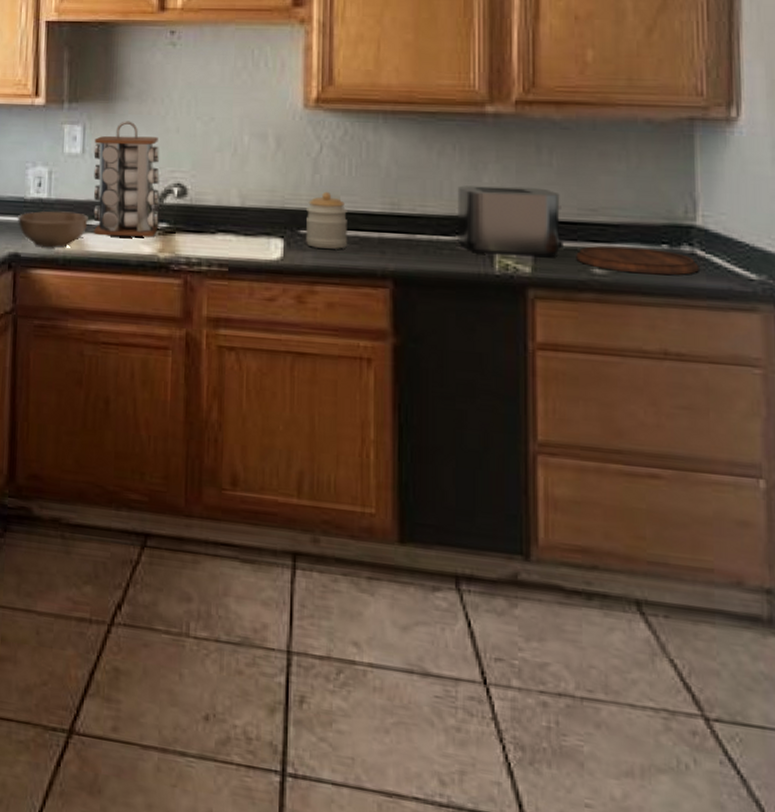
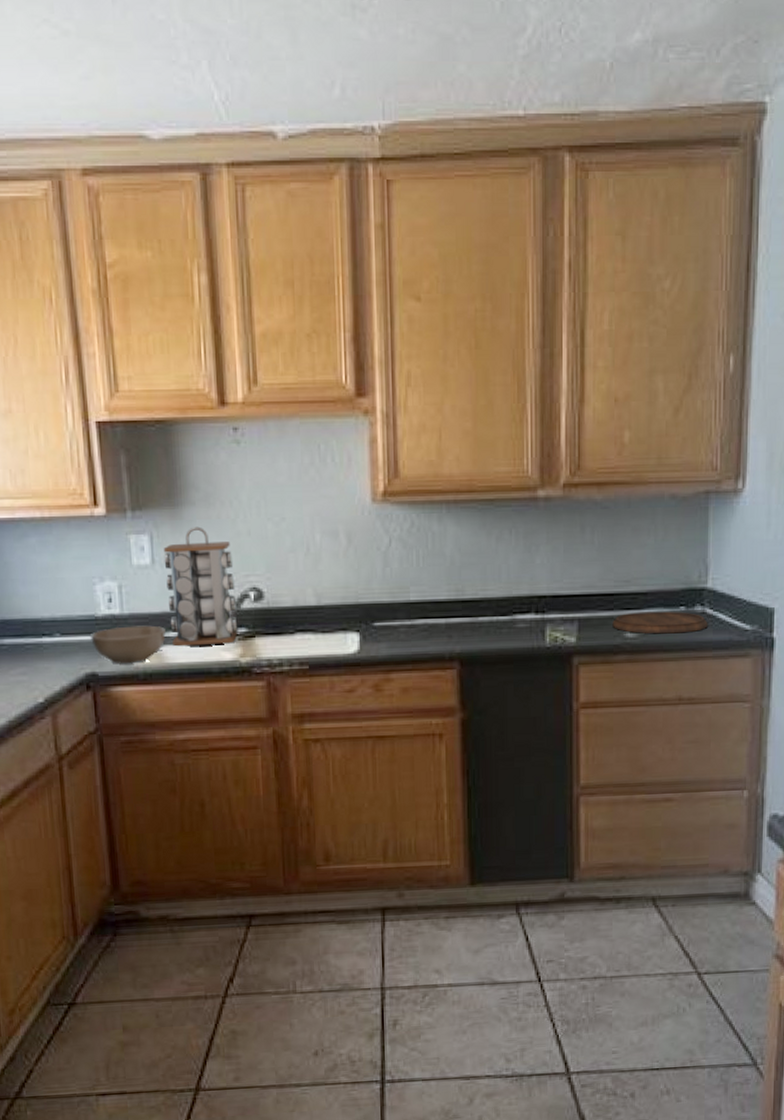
jar: present [305,191,348,249] -> none [378,583,419,638]
toaster: present [457,185,563,257] -> none [514,565,602,629]

